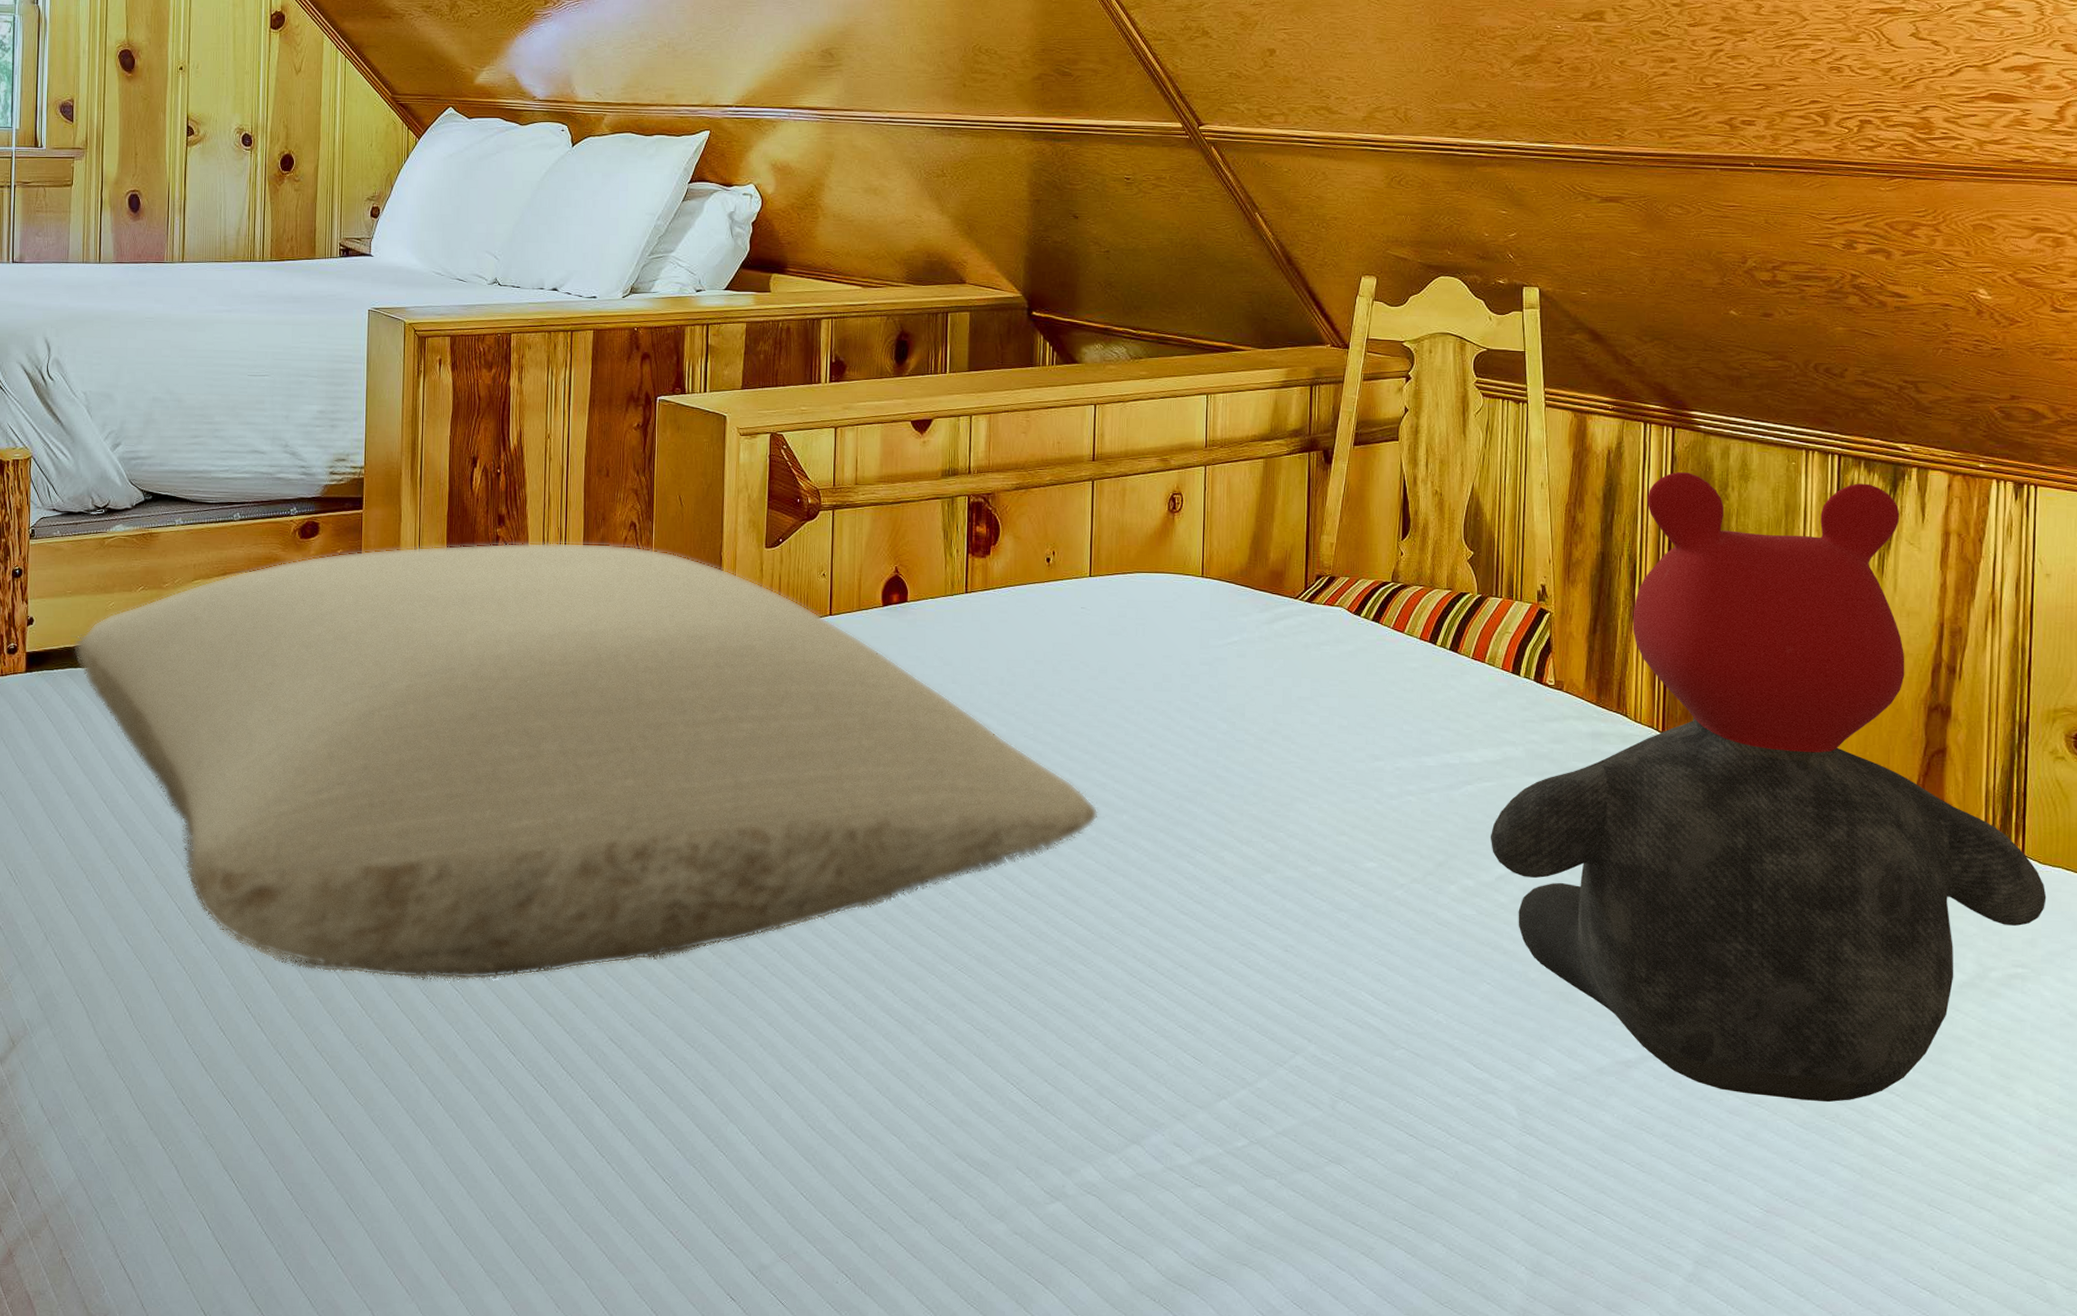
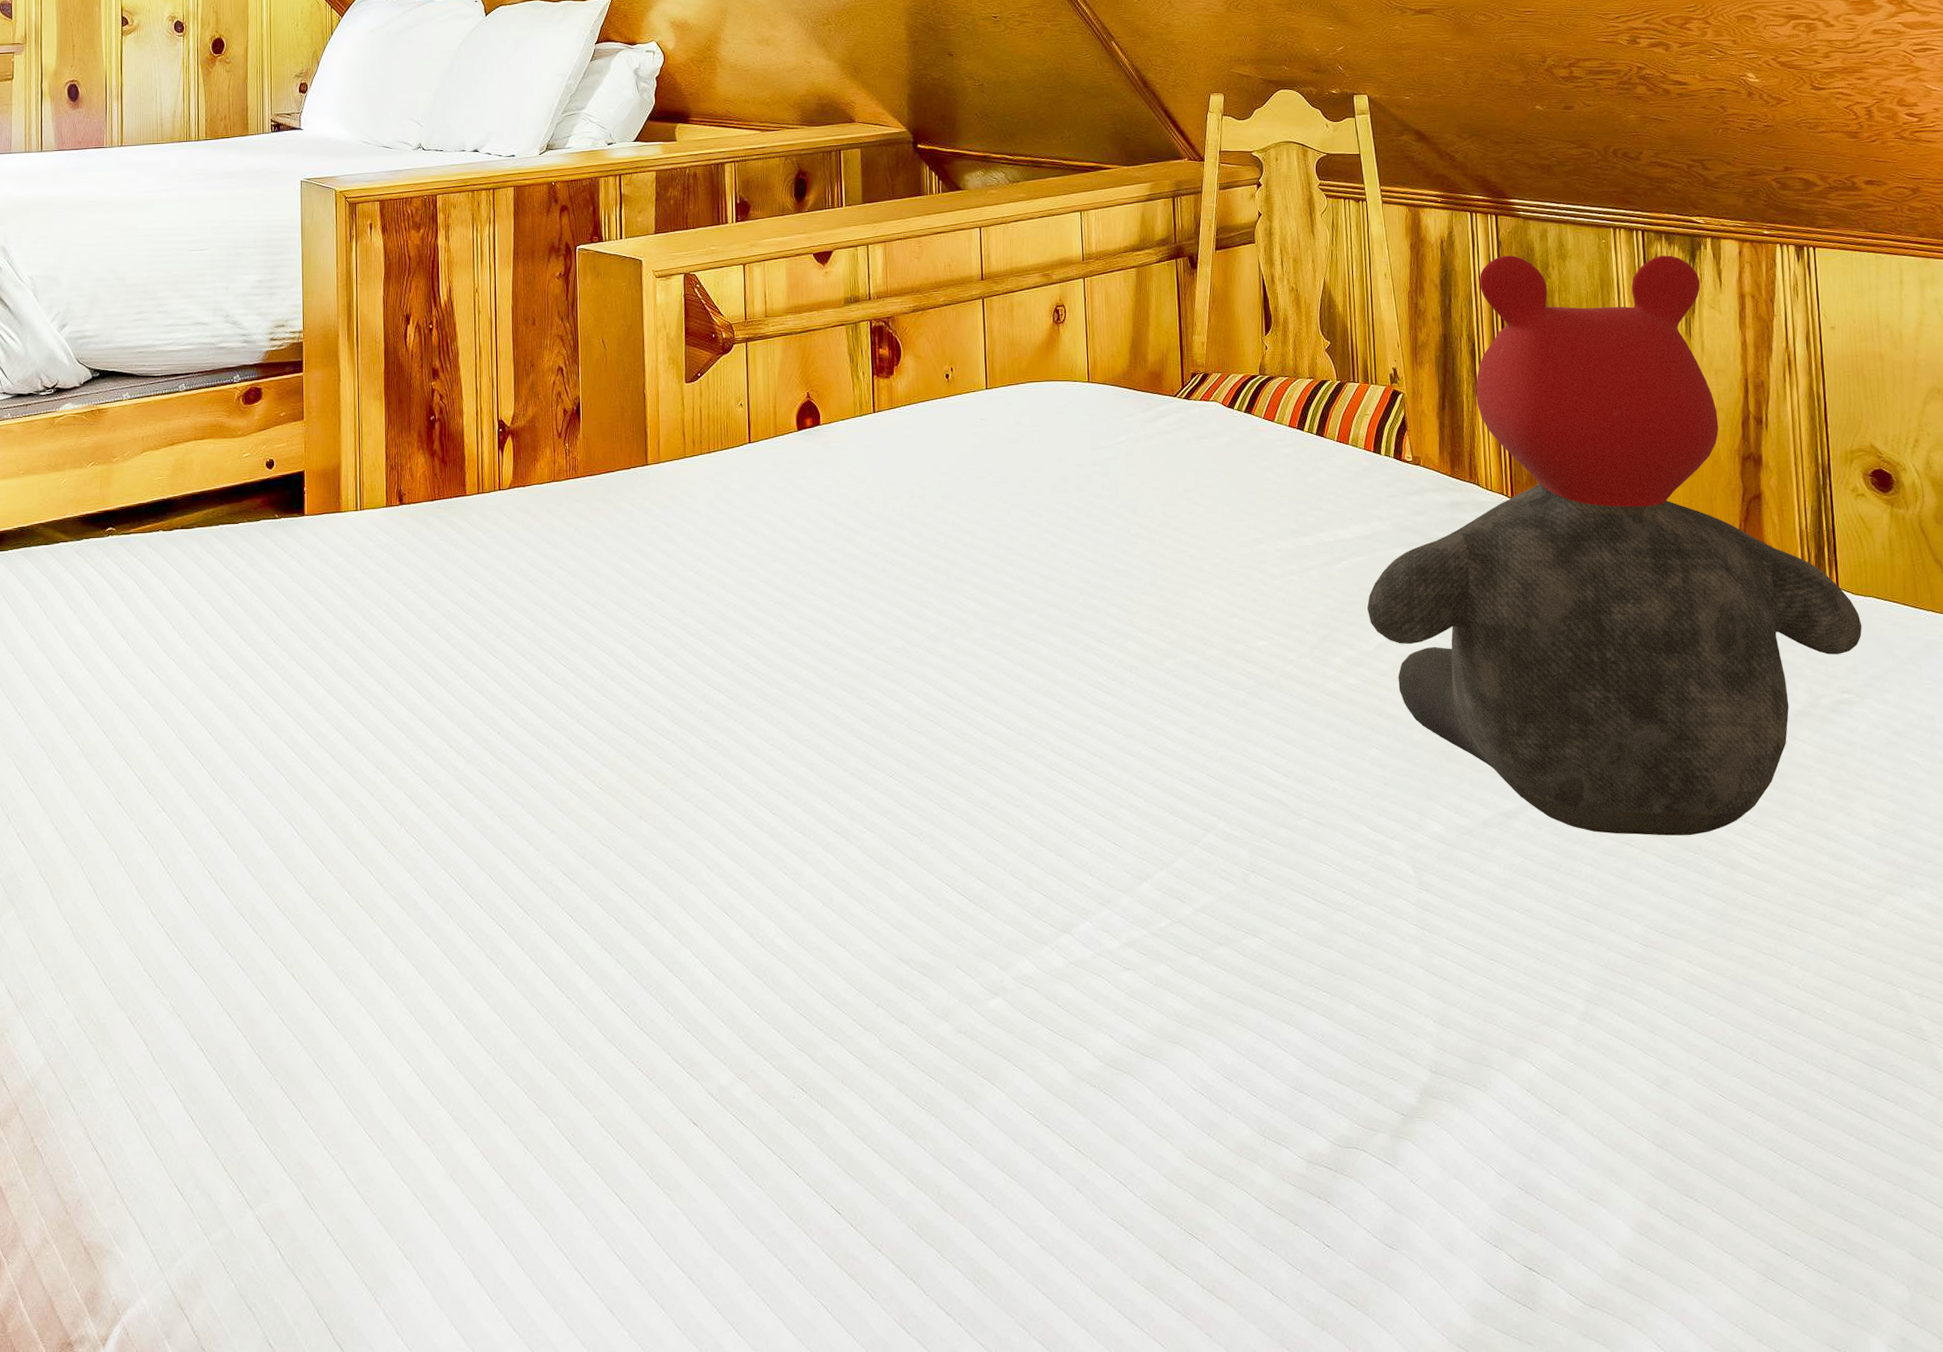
pillow: present [74,542,1098,982] -> none [28,389,1010,831]

